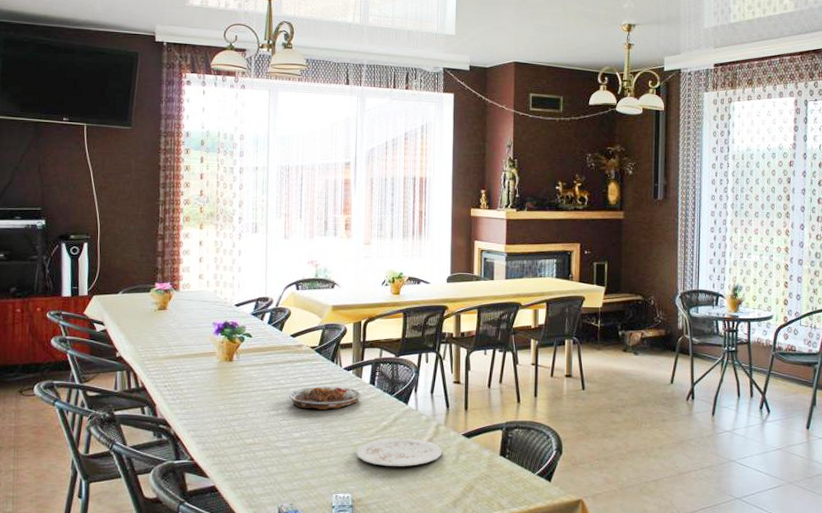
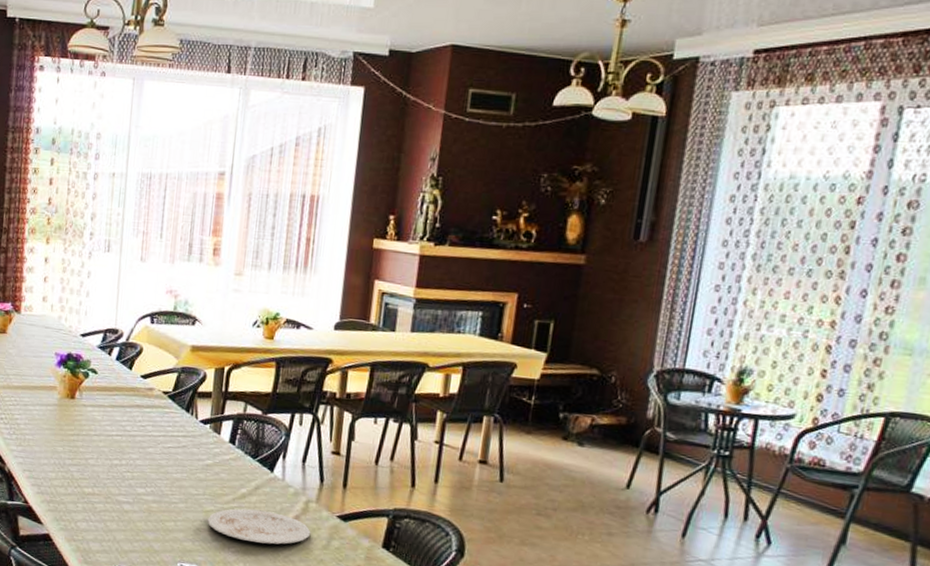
plate: present [289,386,361,410] -> none [135,437,218,467]

